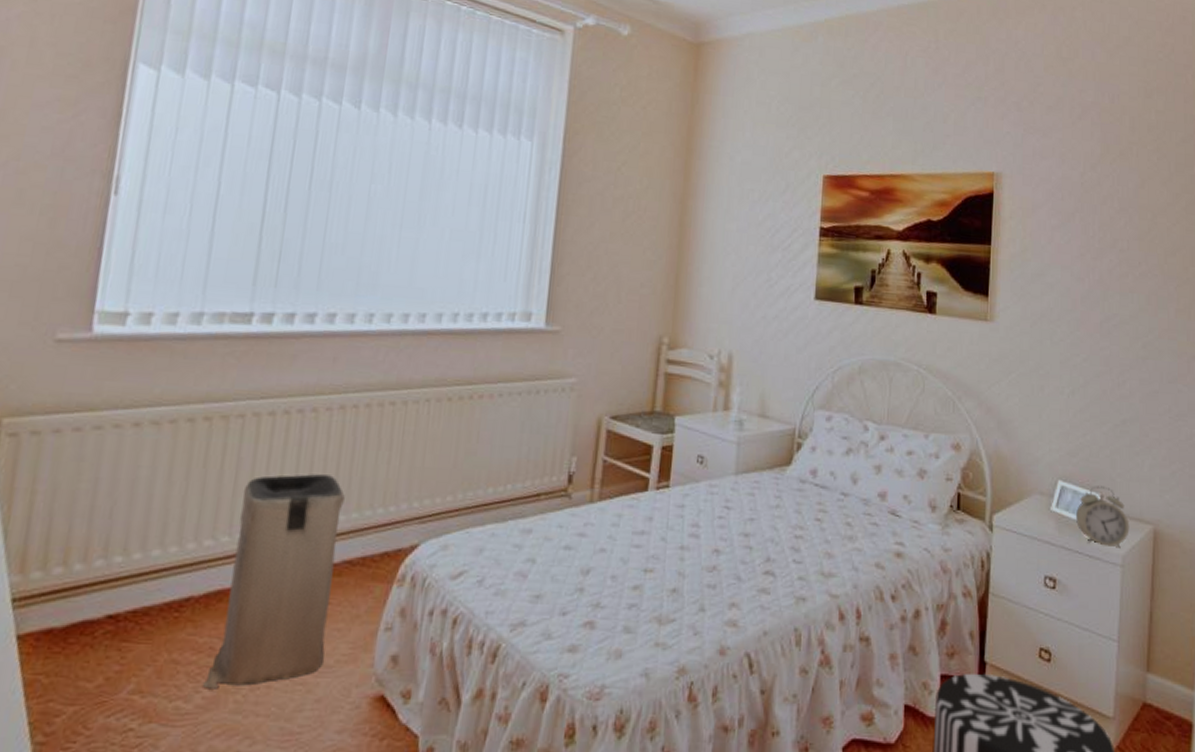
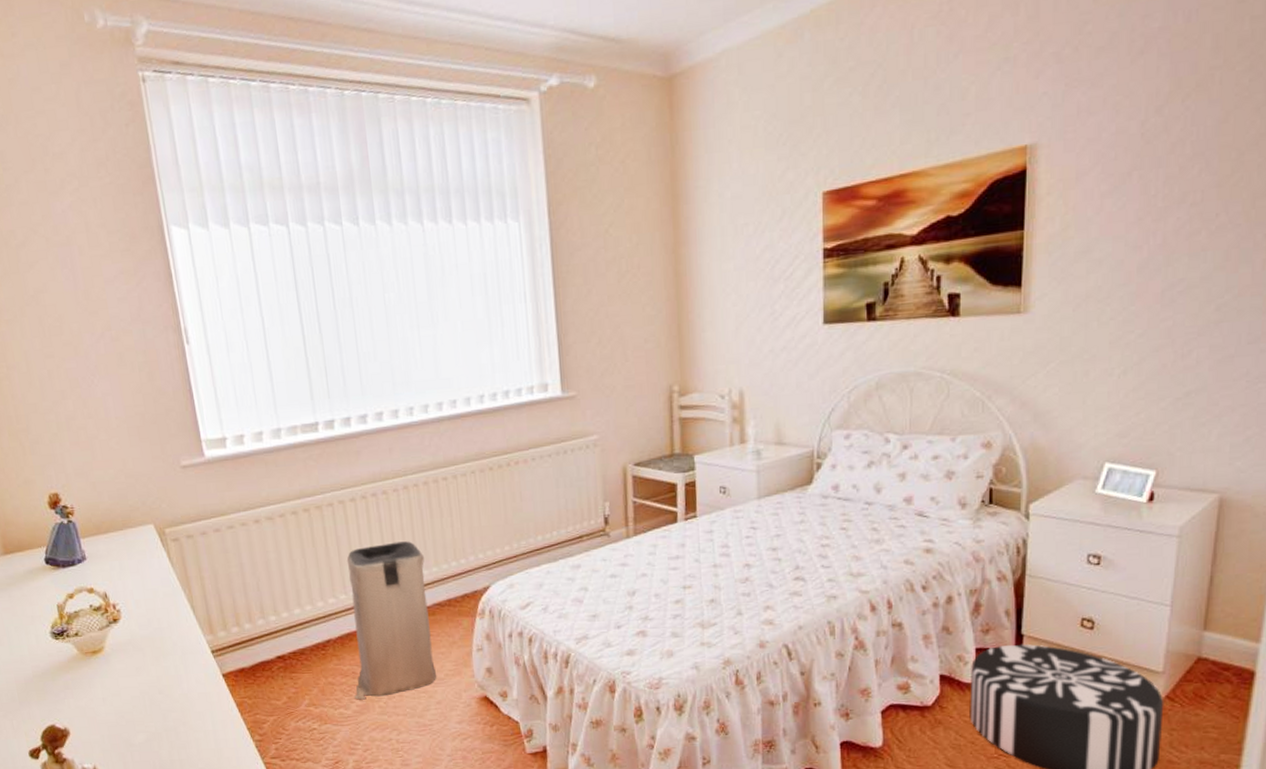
alarm clock: present [1075,486,1130,548] -> none [1124,462,1190,520]

